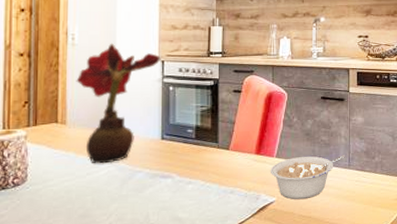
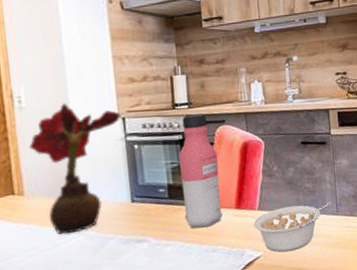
water bottle: none [208,63,243,170] -> present [179,113,223,229]

